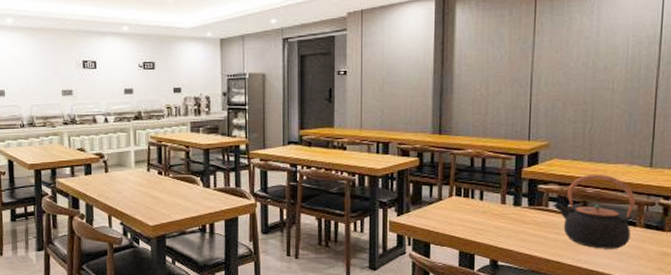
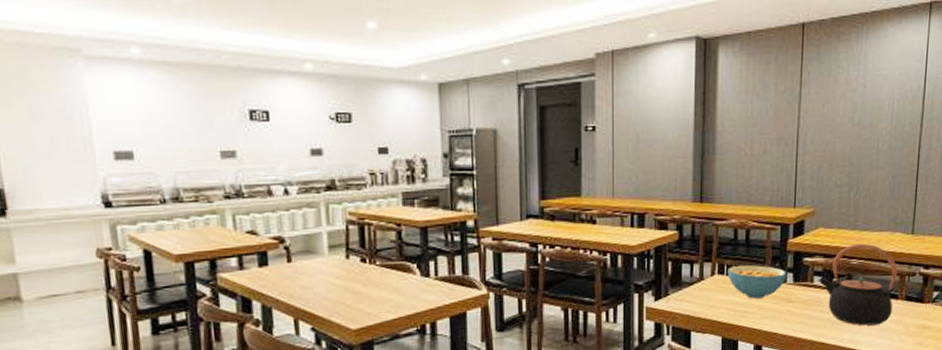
cereal bowl: none [464,188,521,219] -> present [727,264,786,299]

